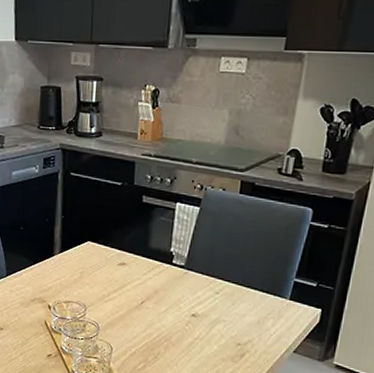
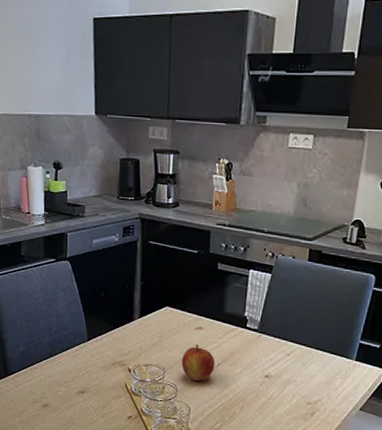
apple: none [103,281,139,319] -> present [181,344,215,381]

